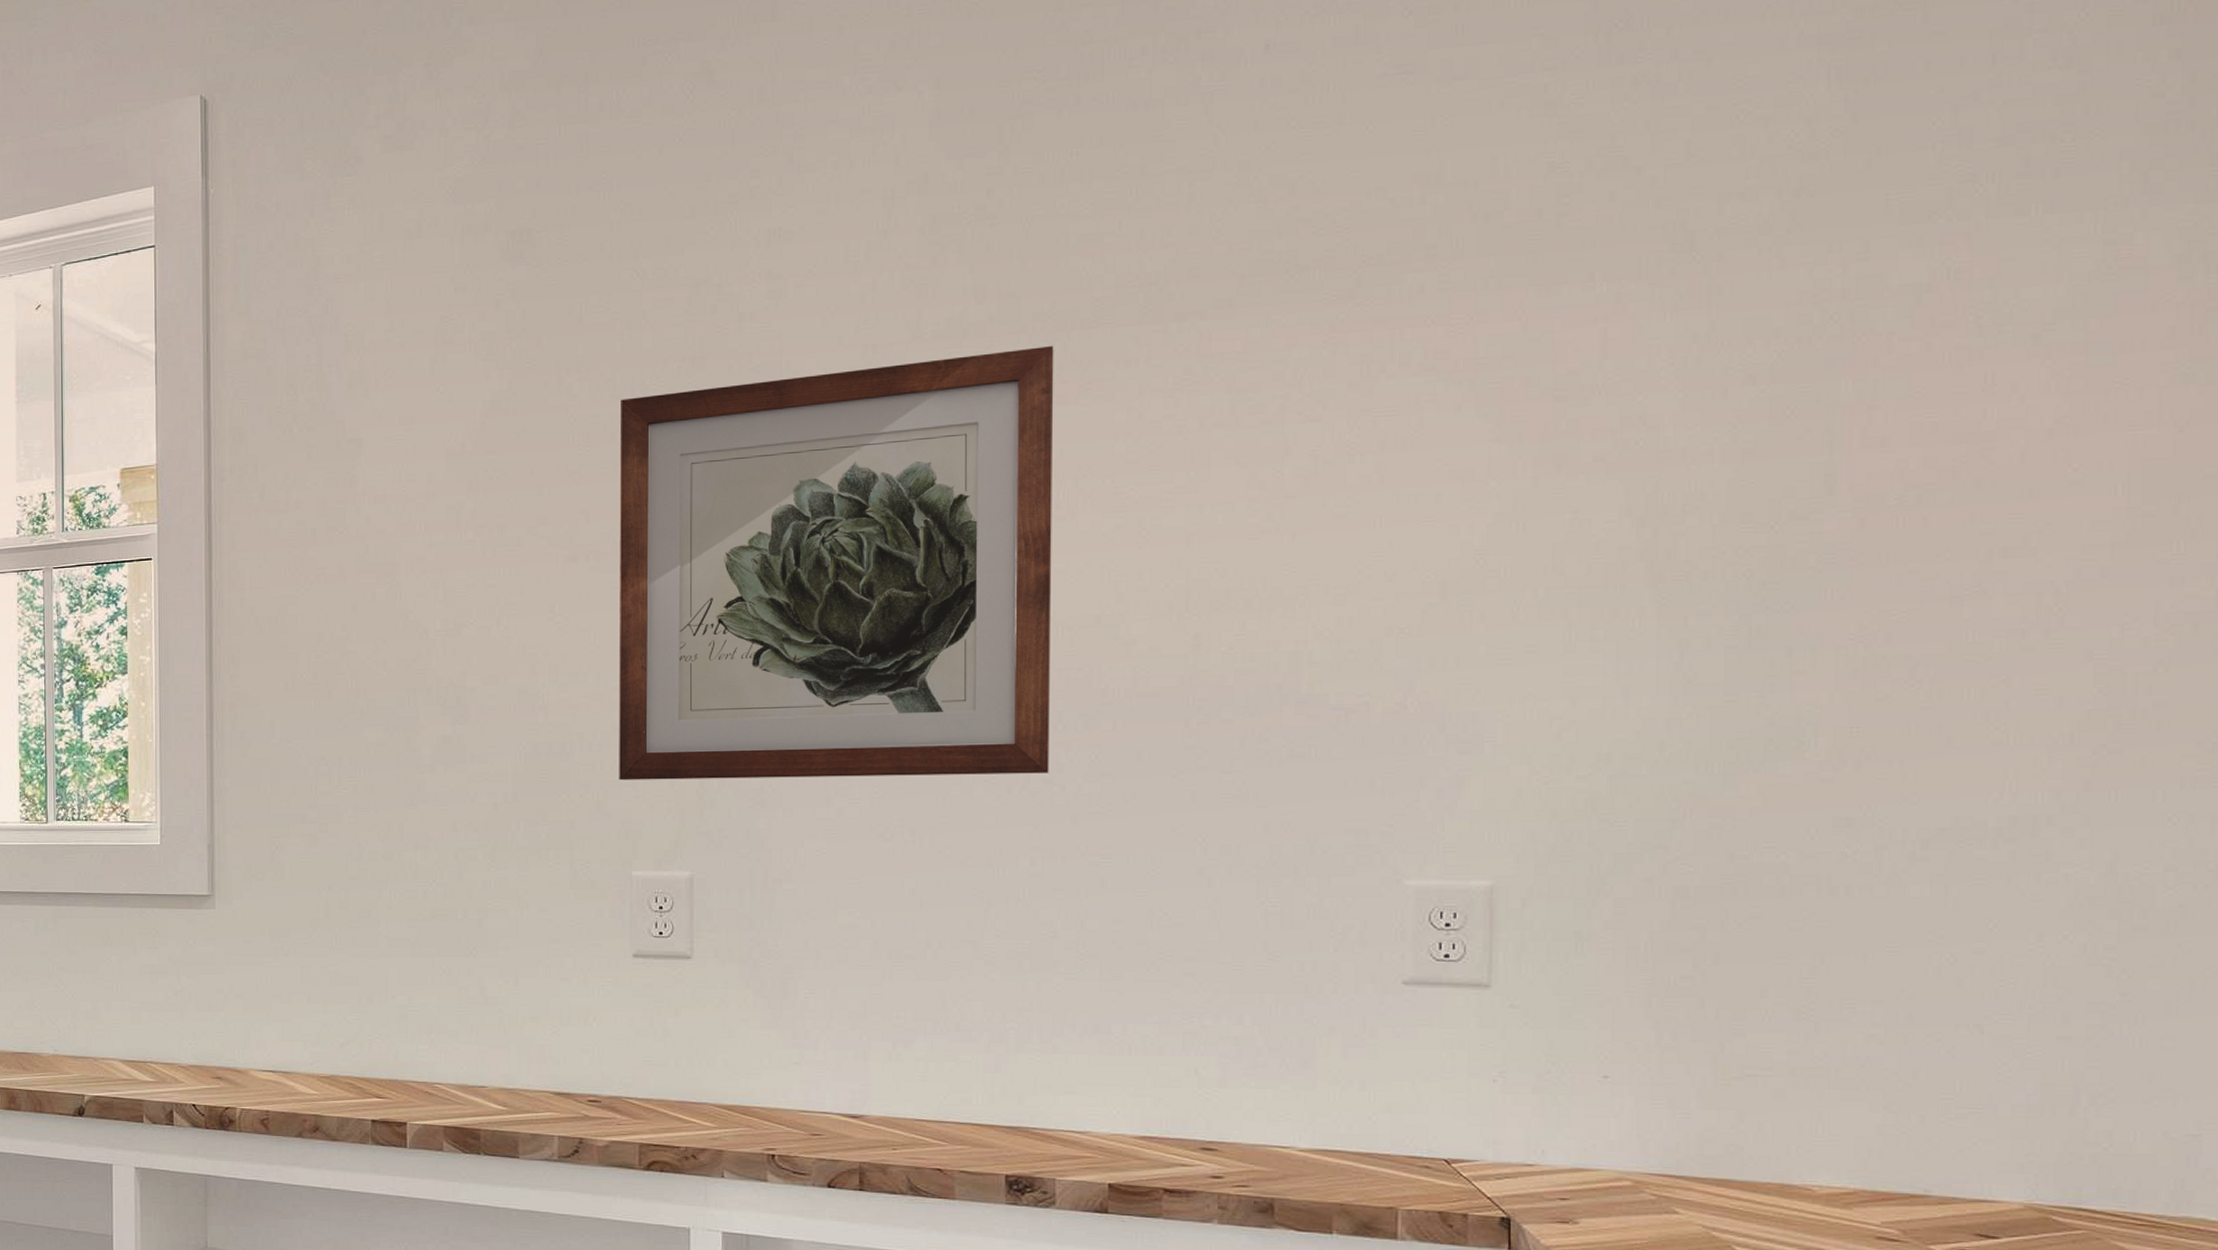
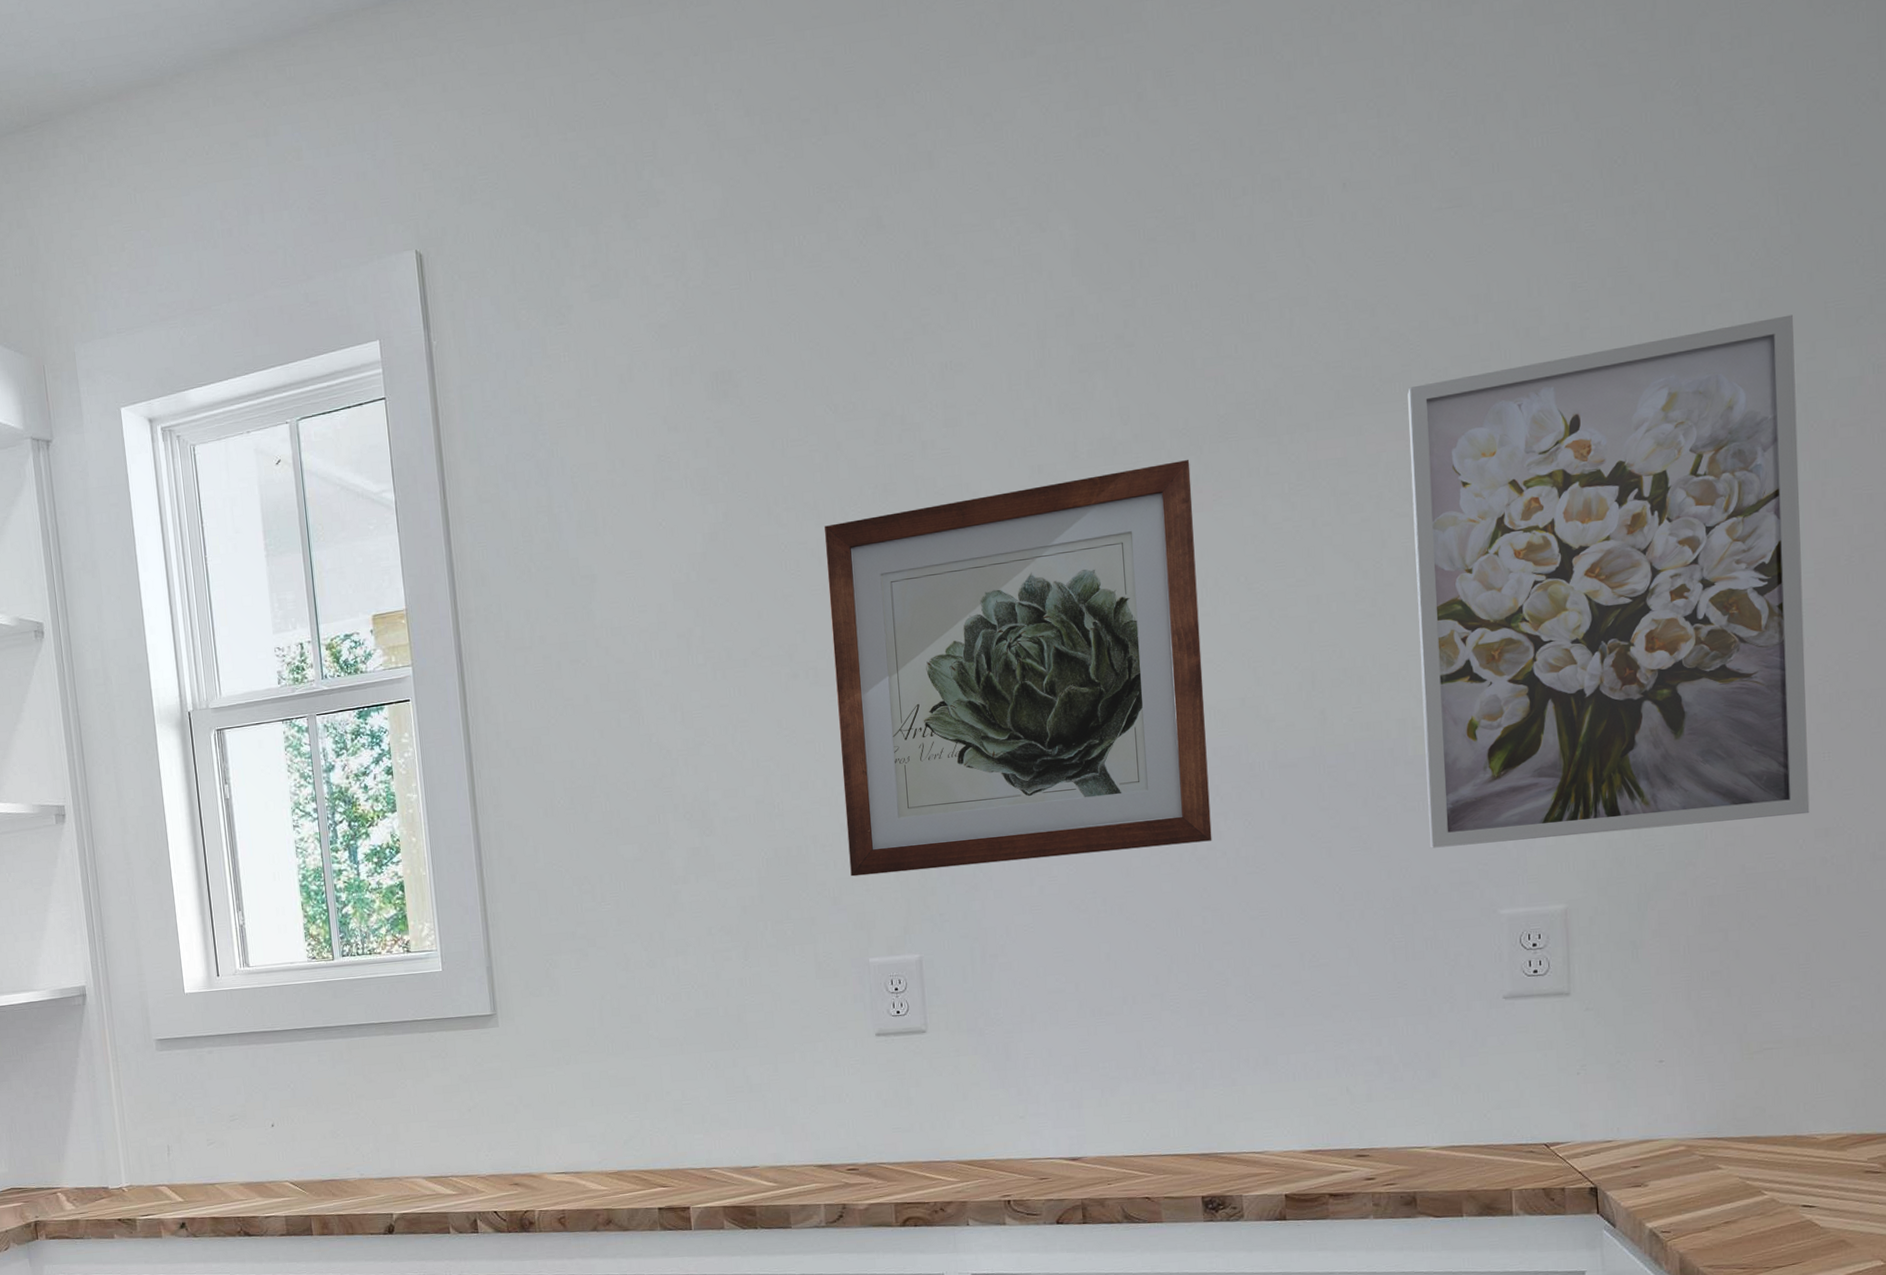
wall art: none [1320,207,1841,802] -> present [1407,314,1810,849]

